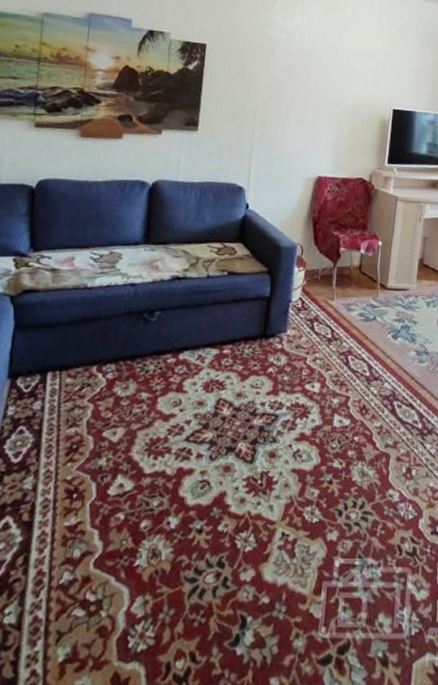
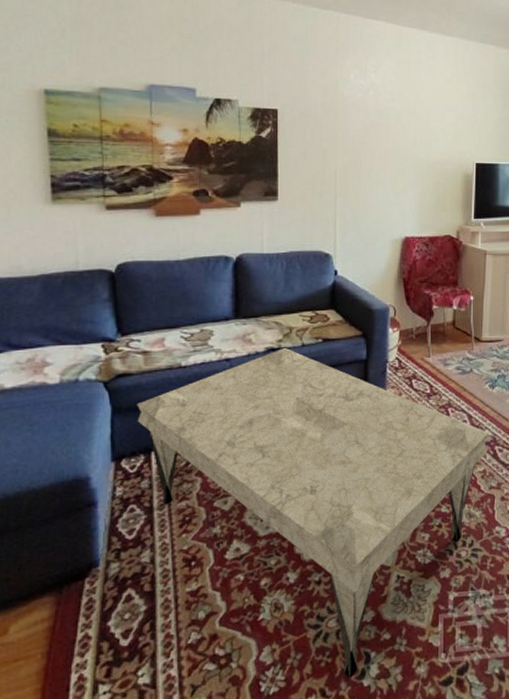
coffee table: none [37,277,389,644] -> present [137,347,489,678]

